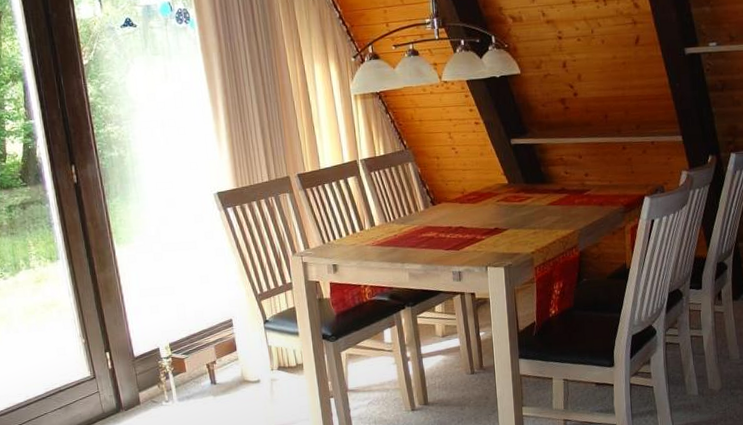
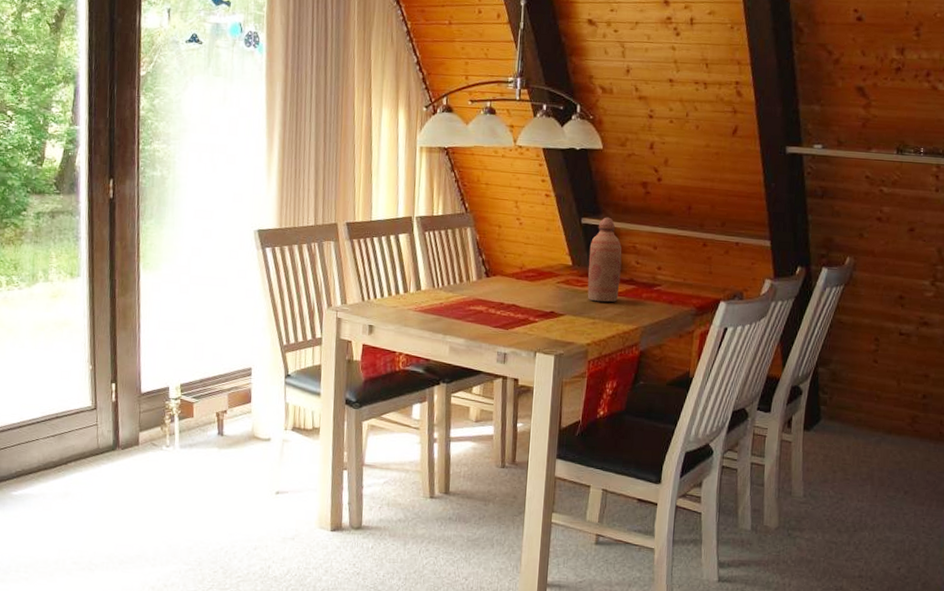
bottle: none [521,135,553,214] -> present [587,217,622,303]

